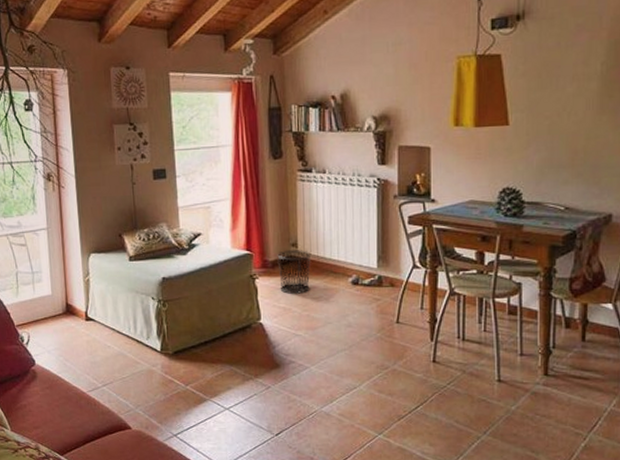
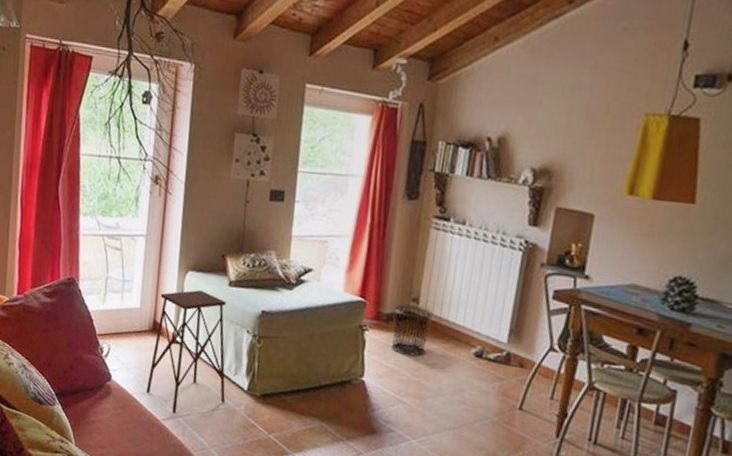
side table: none [68,268,143,384] -> present [146,289,226,414]

